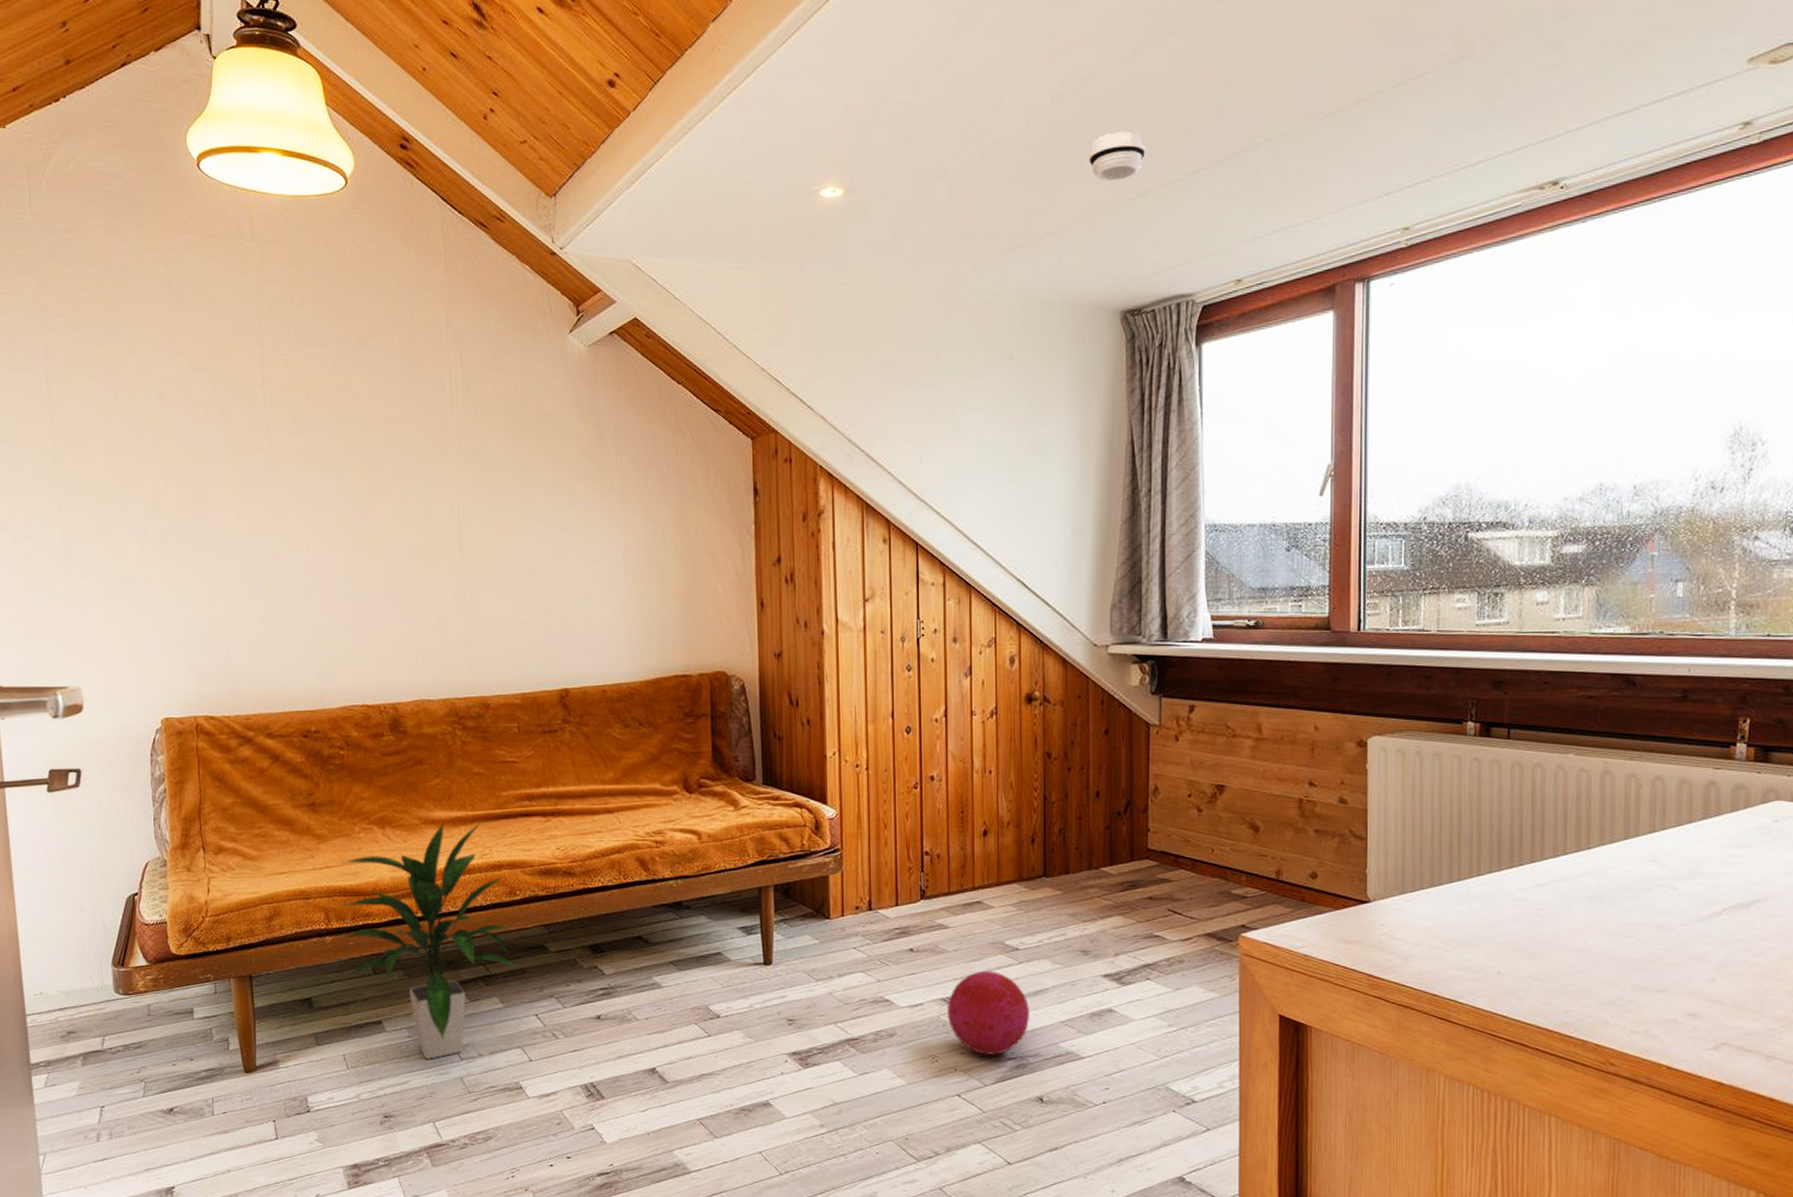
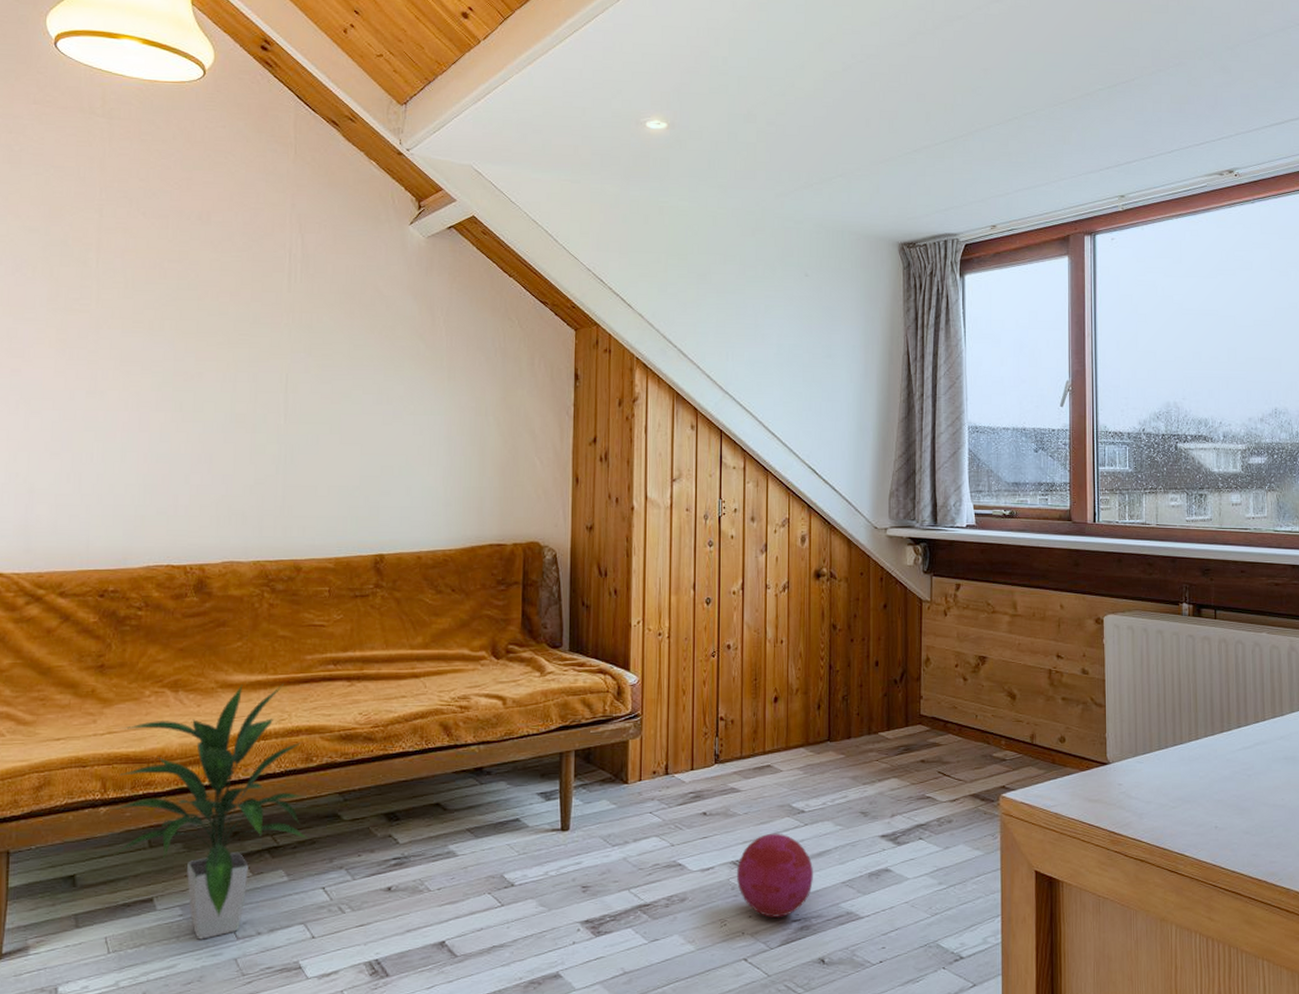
smoke detector: present [1089,130,1145,181] -> none [873,99,919,137]

